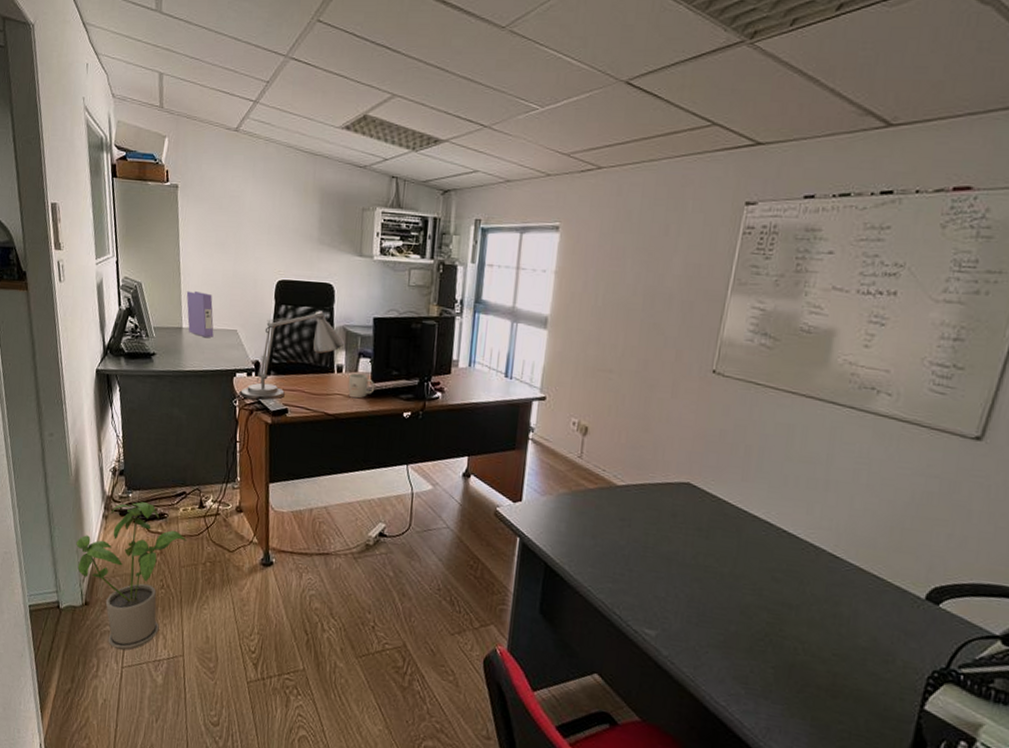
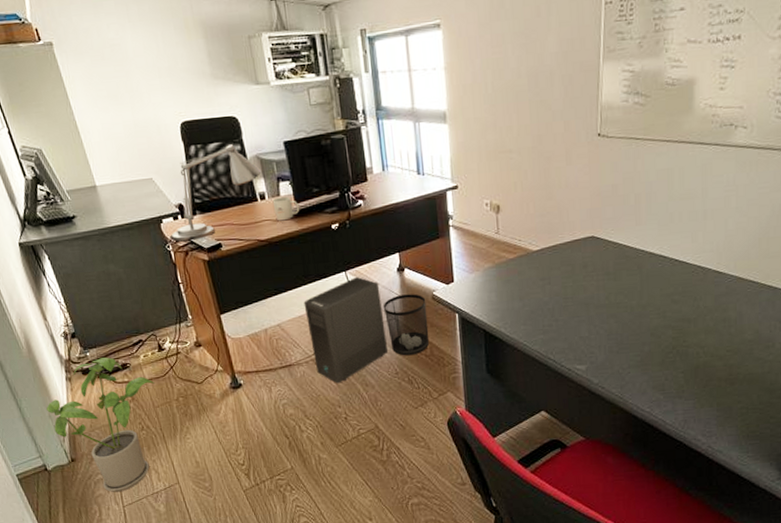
binder: present [186,290,214,338] -> none [90,147,130,192]
computer tower: none [354,472,440,586] -> present [303,276,388,384]
waste bin: none [439,502,487,573] -> present [383,294,430,356]

